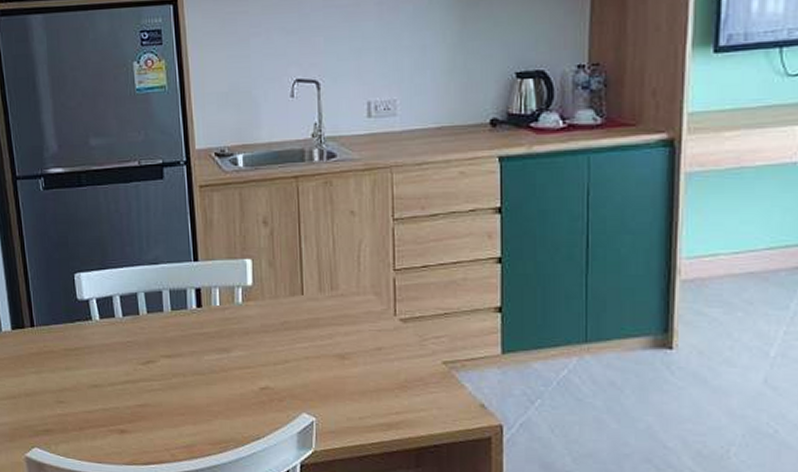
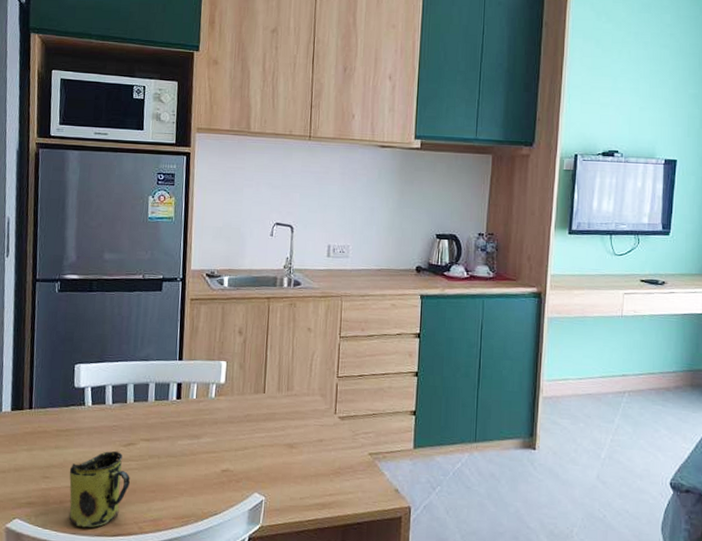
mug: none [85,370,155,456] -> present [69,450,130,528]

